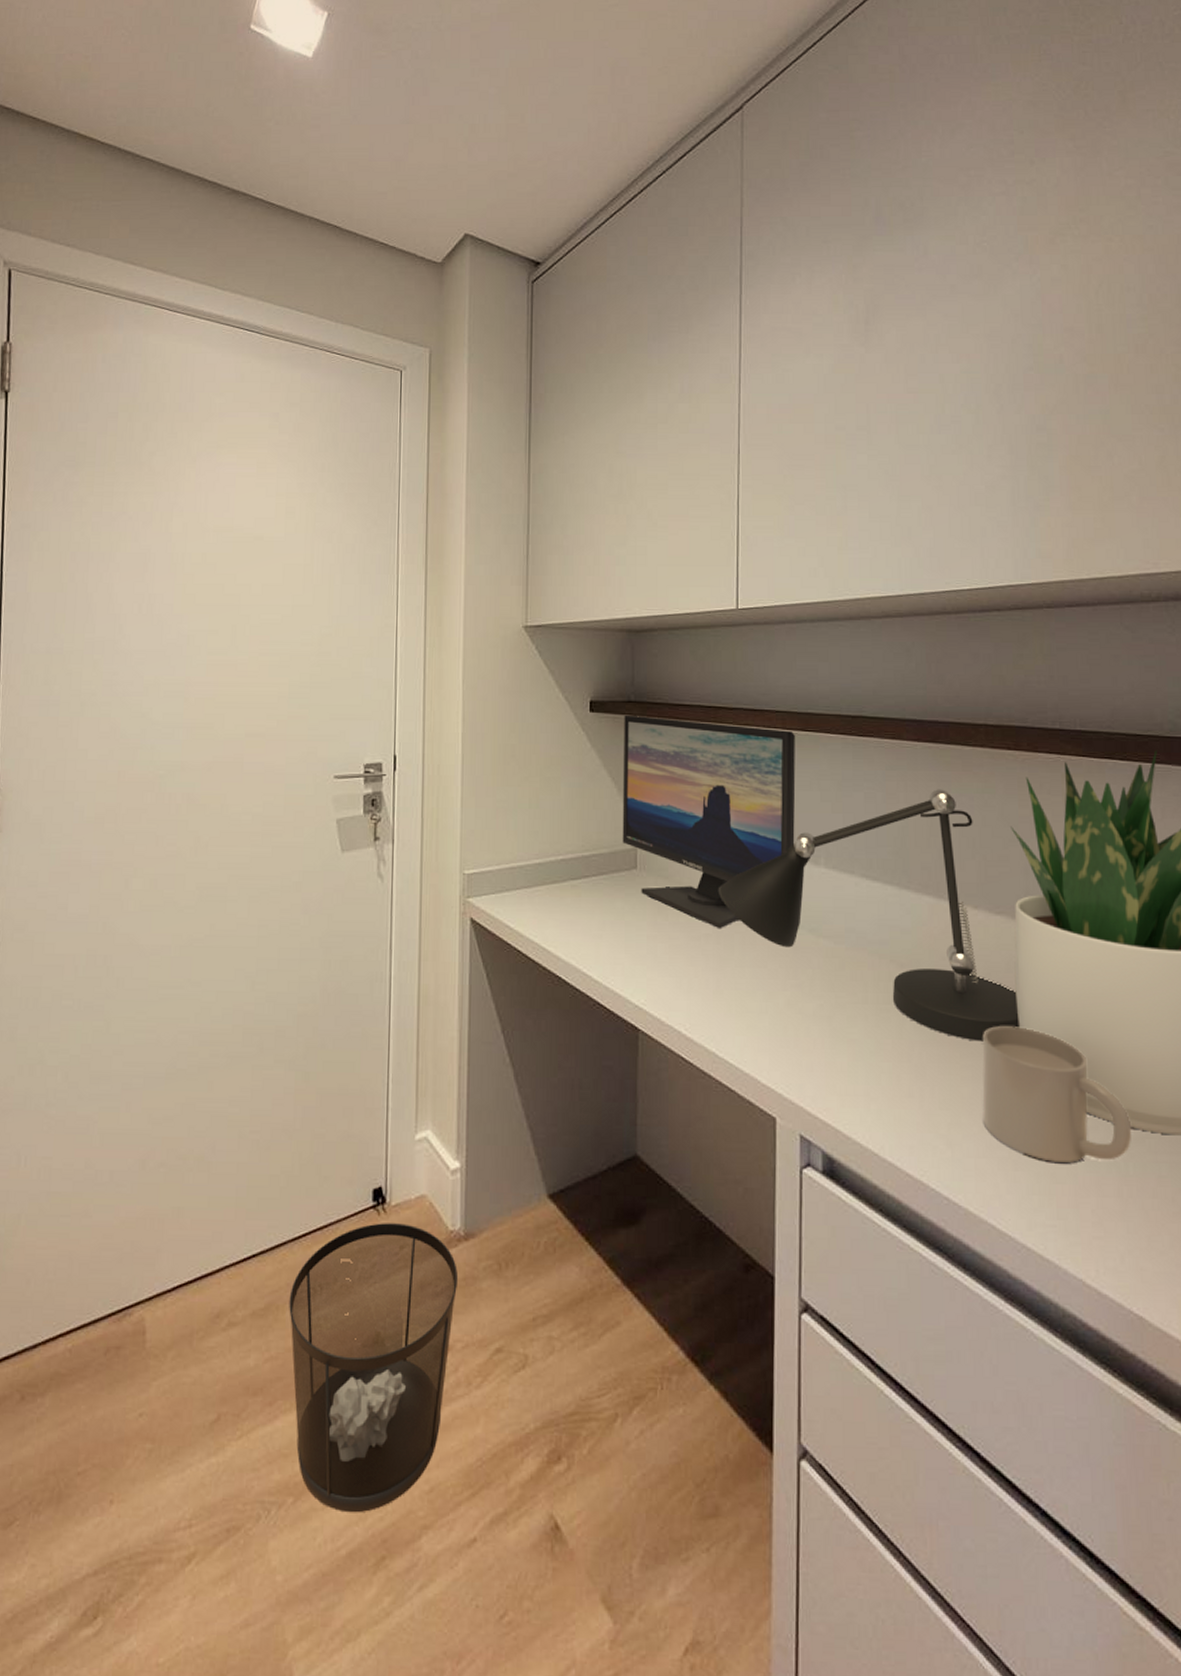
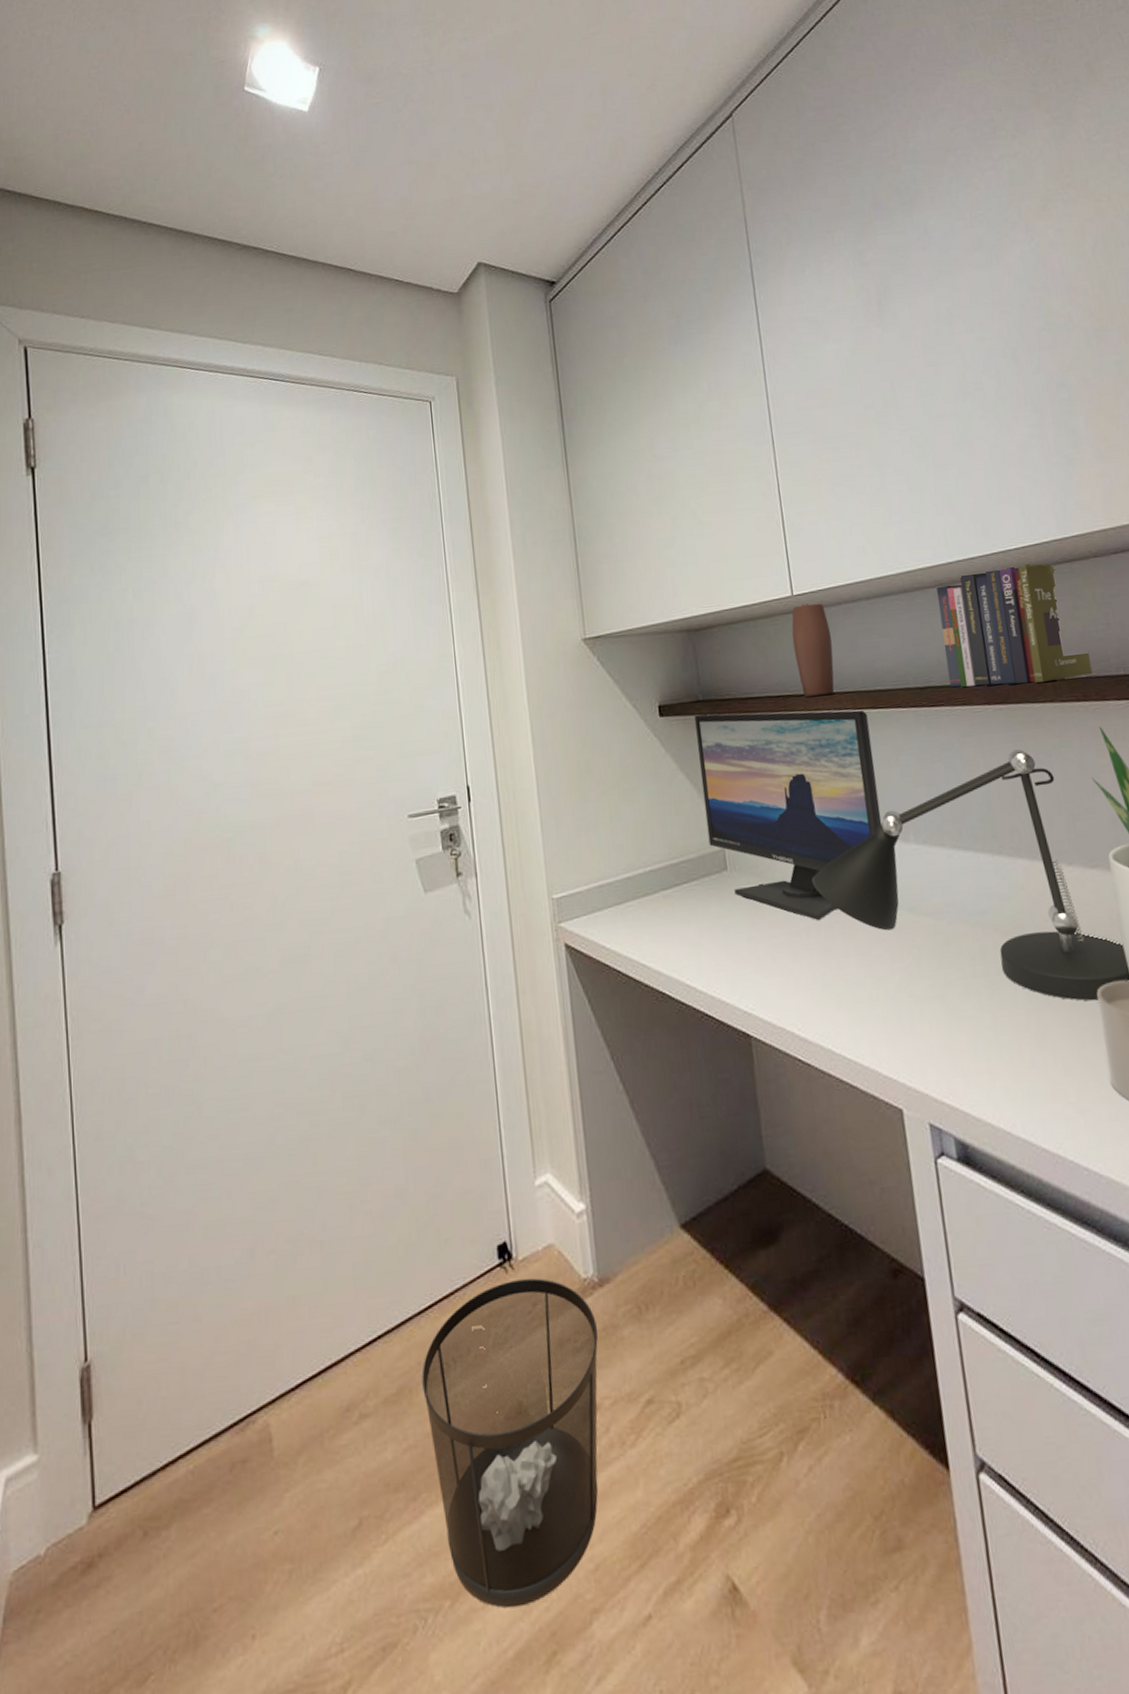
vase: none [731,618,771,712] -> present [791,602,835,698]
books: none [882,607,1028,727] -> present [936,564,1093,688]

